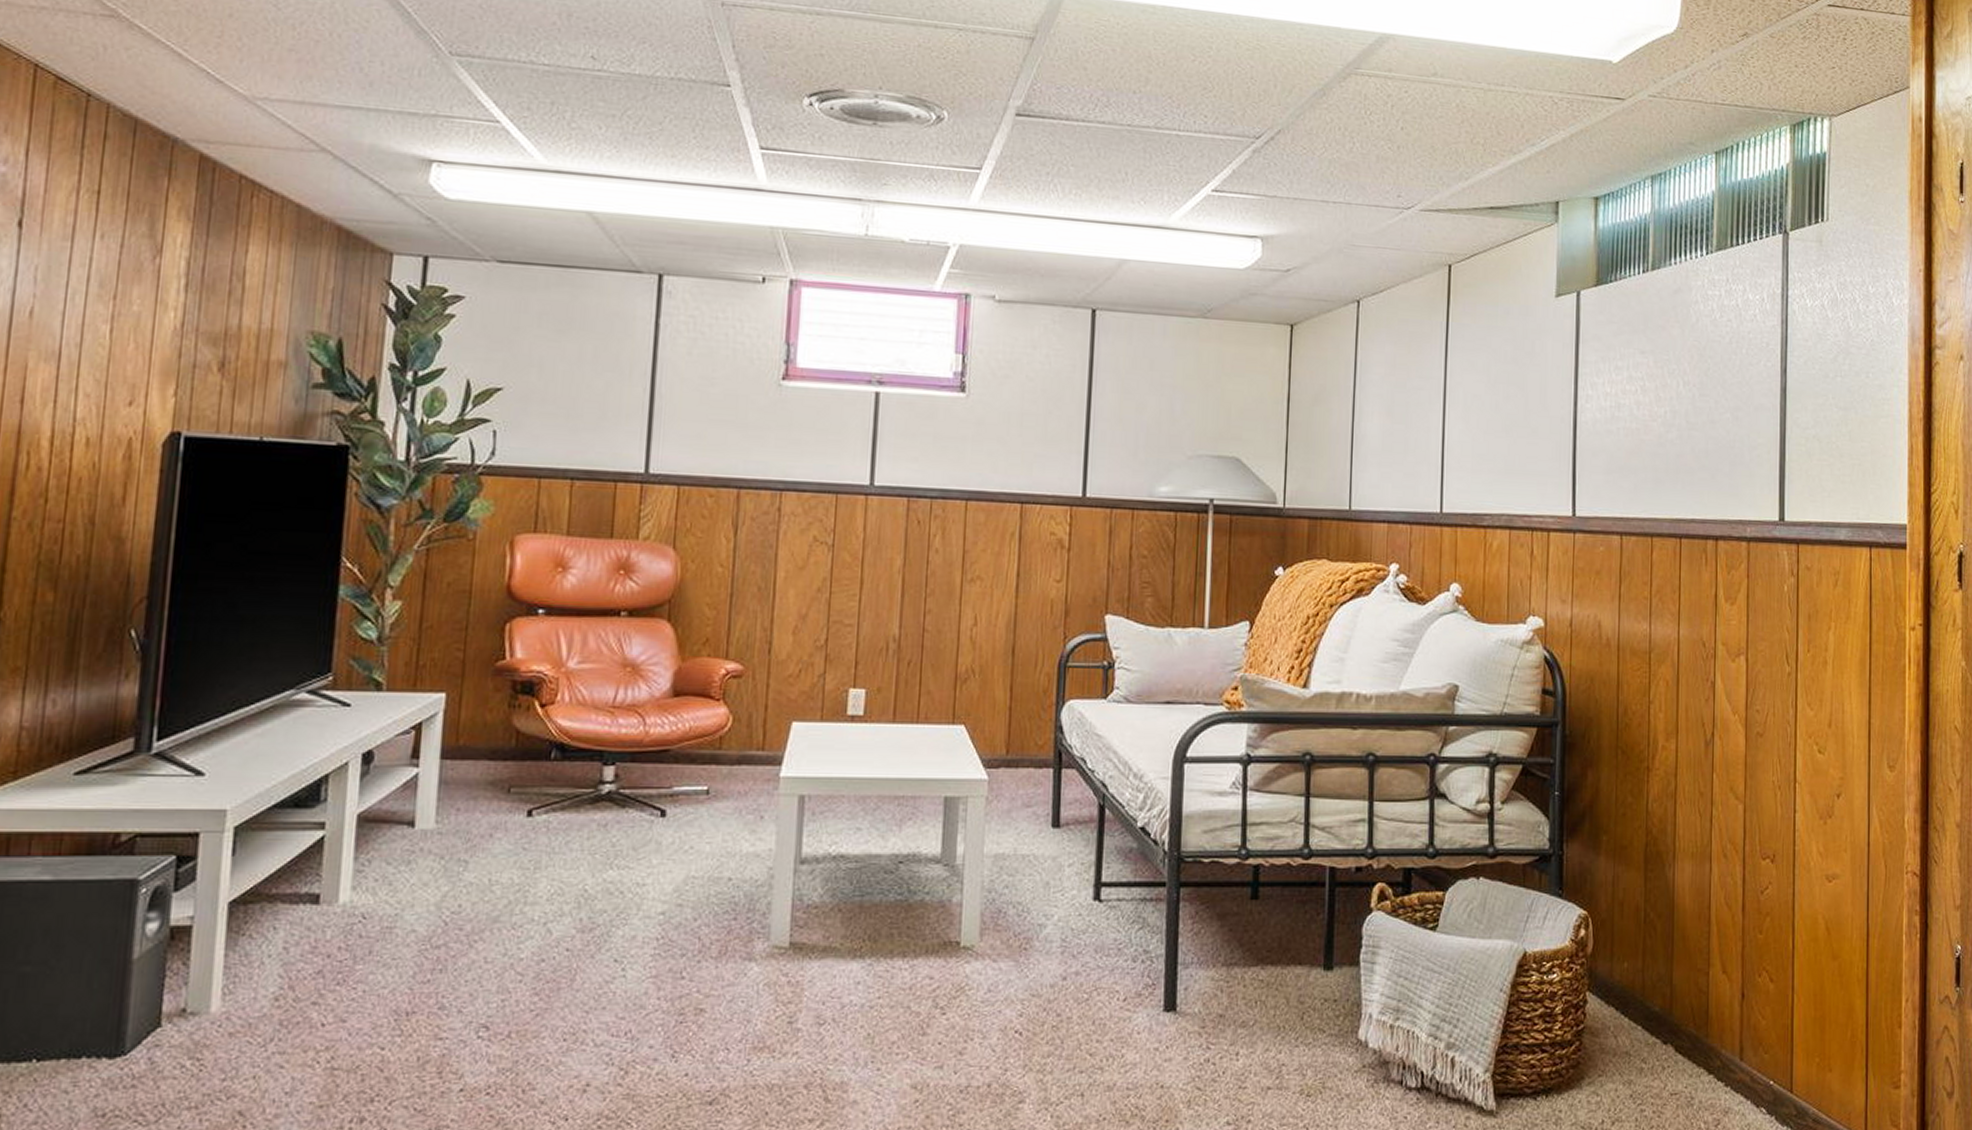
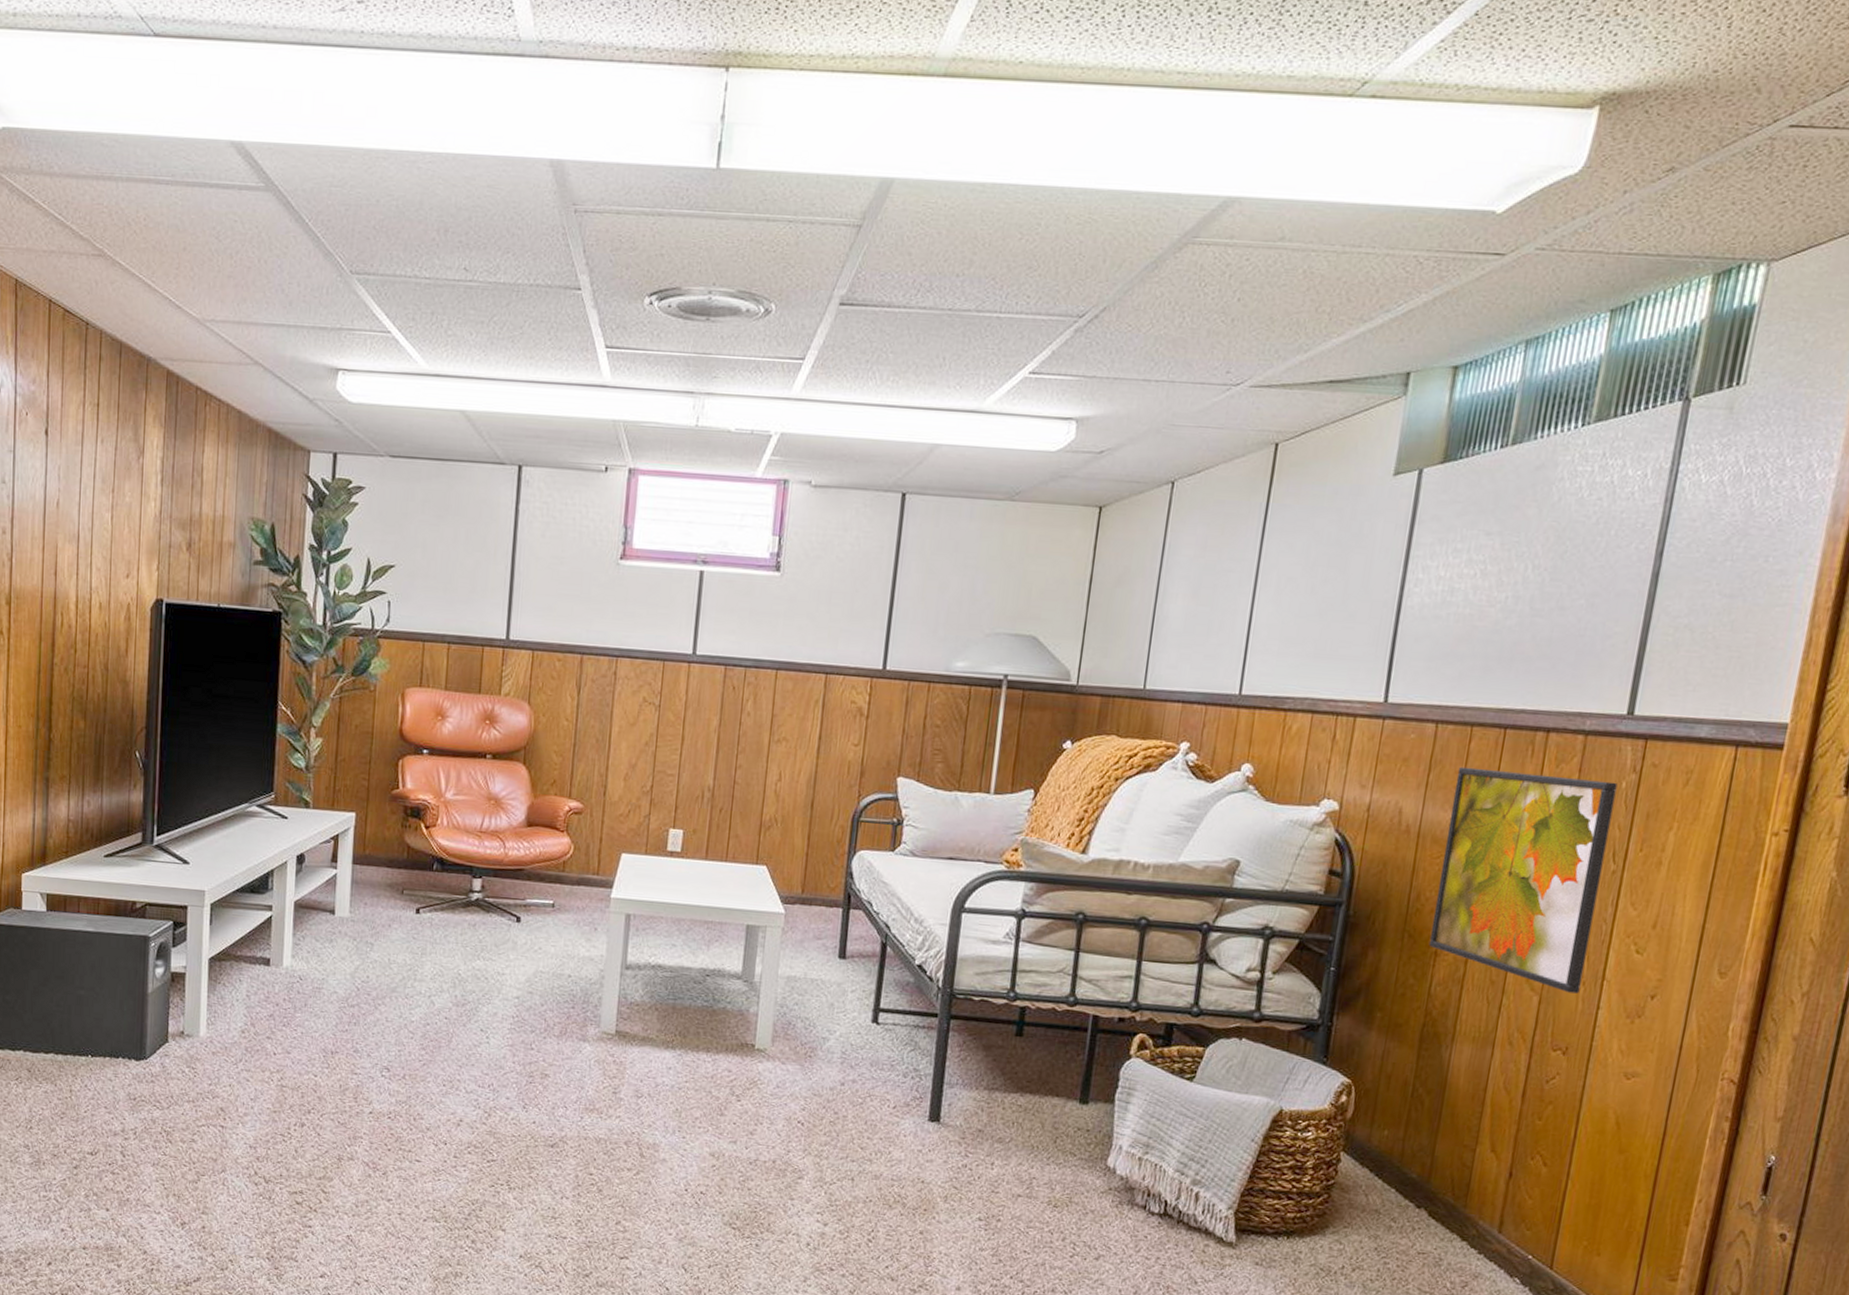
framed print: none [1640,577,1780,798] -> present [1428,766,1618,994]

